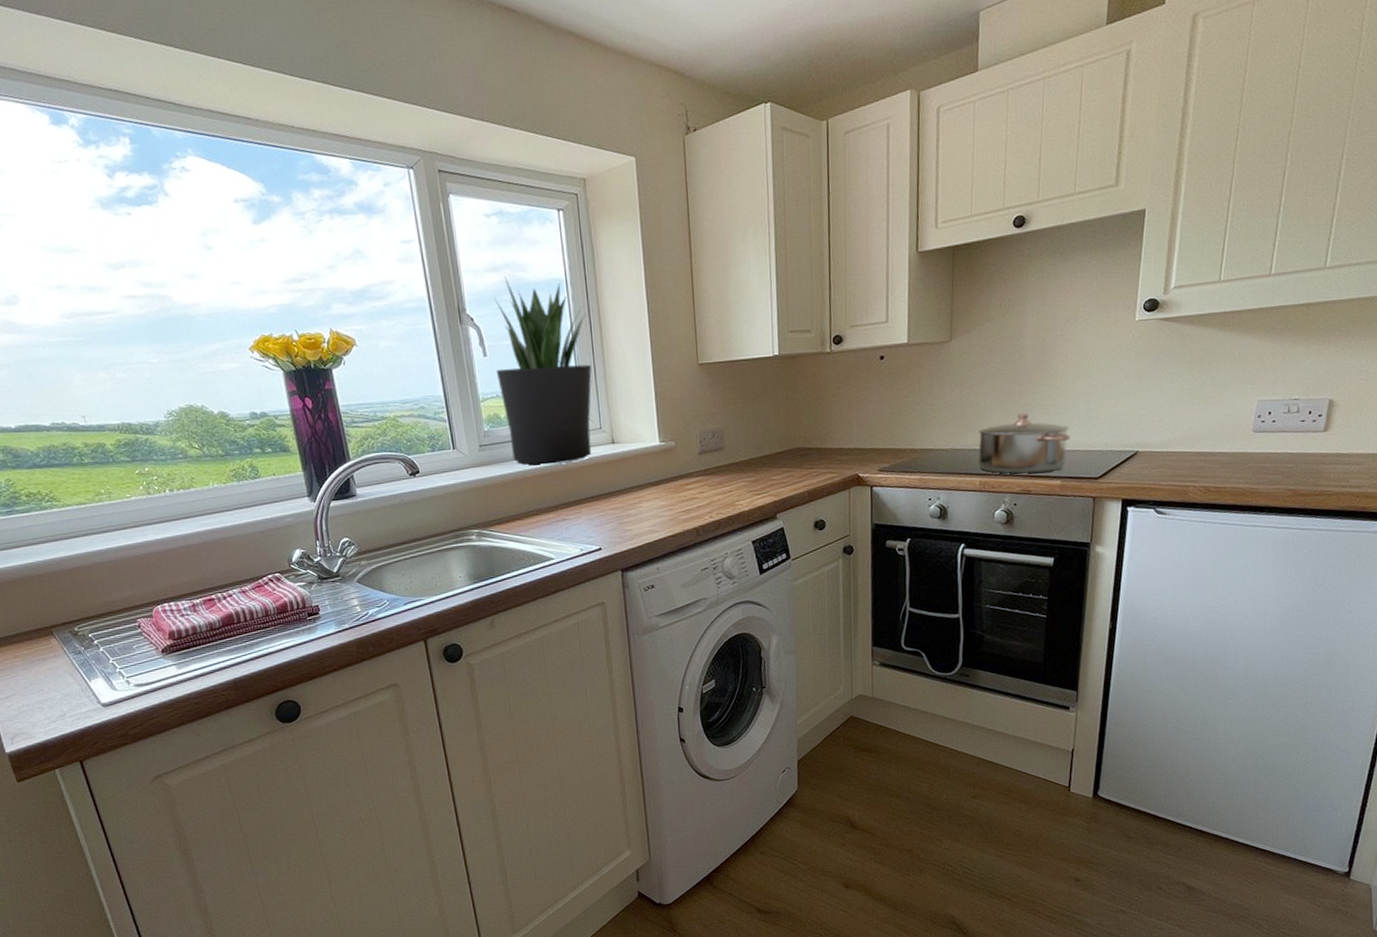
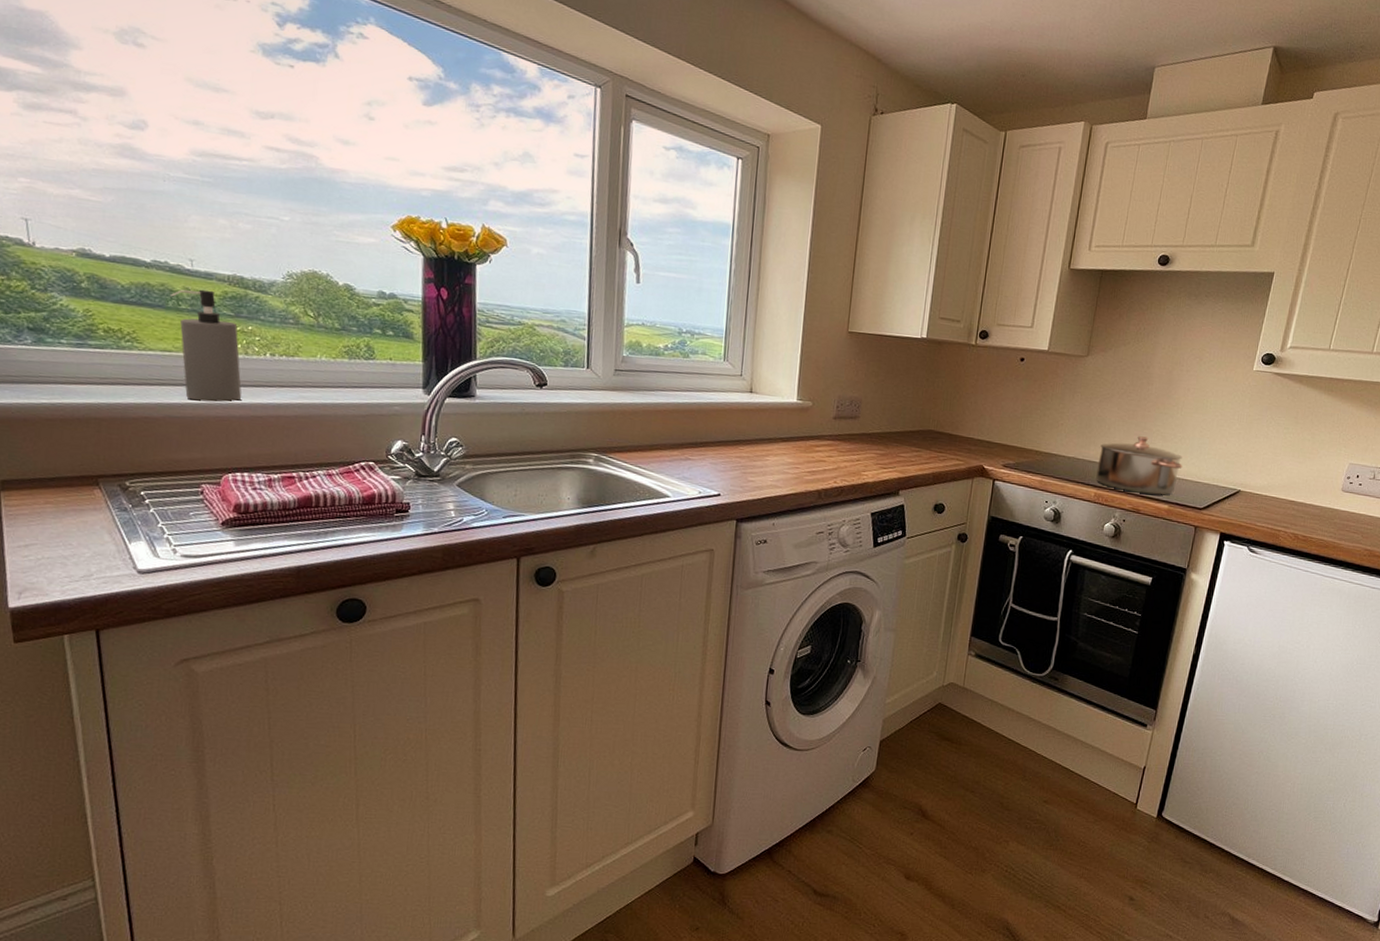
soap dispenser: none [72,441,154,545] -> present [169,289,242,403]
planter: present [494,276,592,465] -> none [646,209,746,404]

